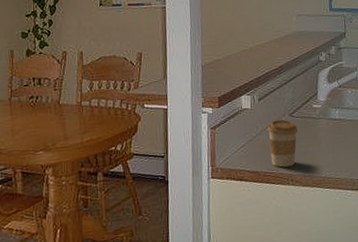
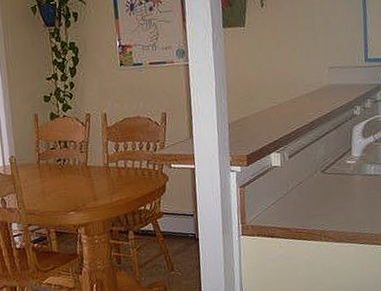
coffee cup: present [267,119,298,168] -> none [298,176,330,224]

